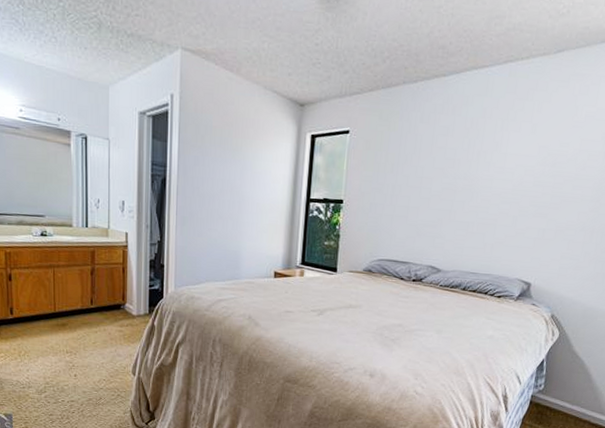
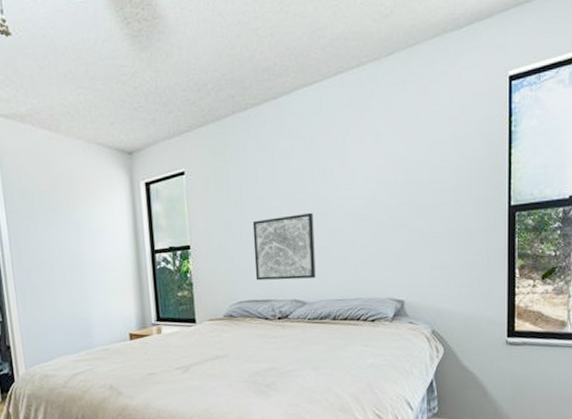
wall art: none [398,186,462,250] -> present [252,212,316,281]

